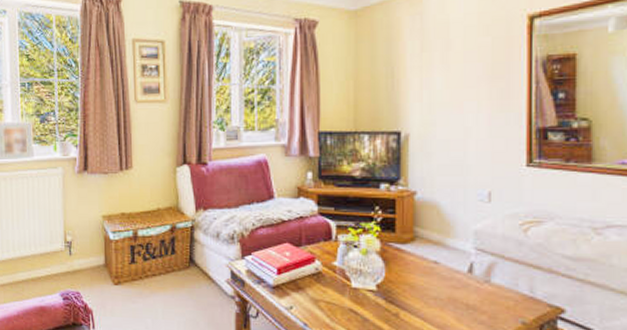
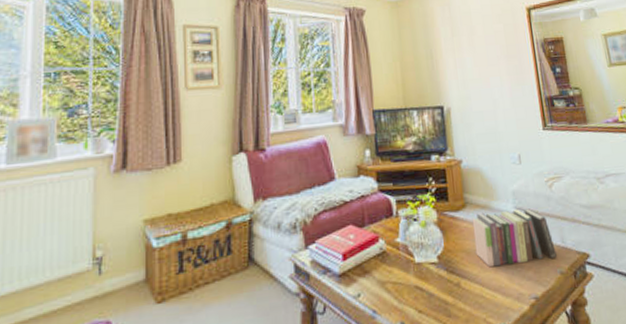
books: none [420,248,520,308] -> present [472,208,557,268]

